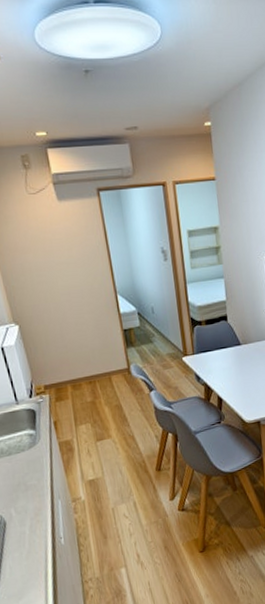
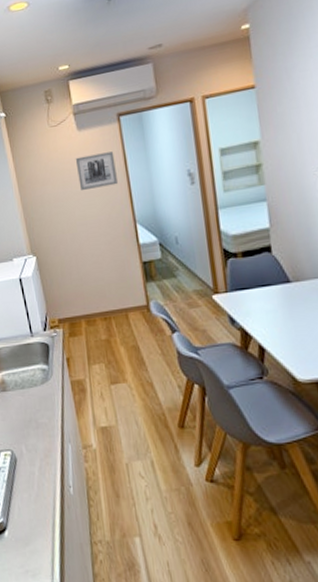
wall art: none [56,225,99,262] -> present [75,151,118,191]

